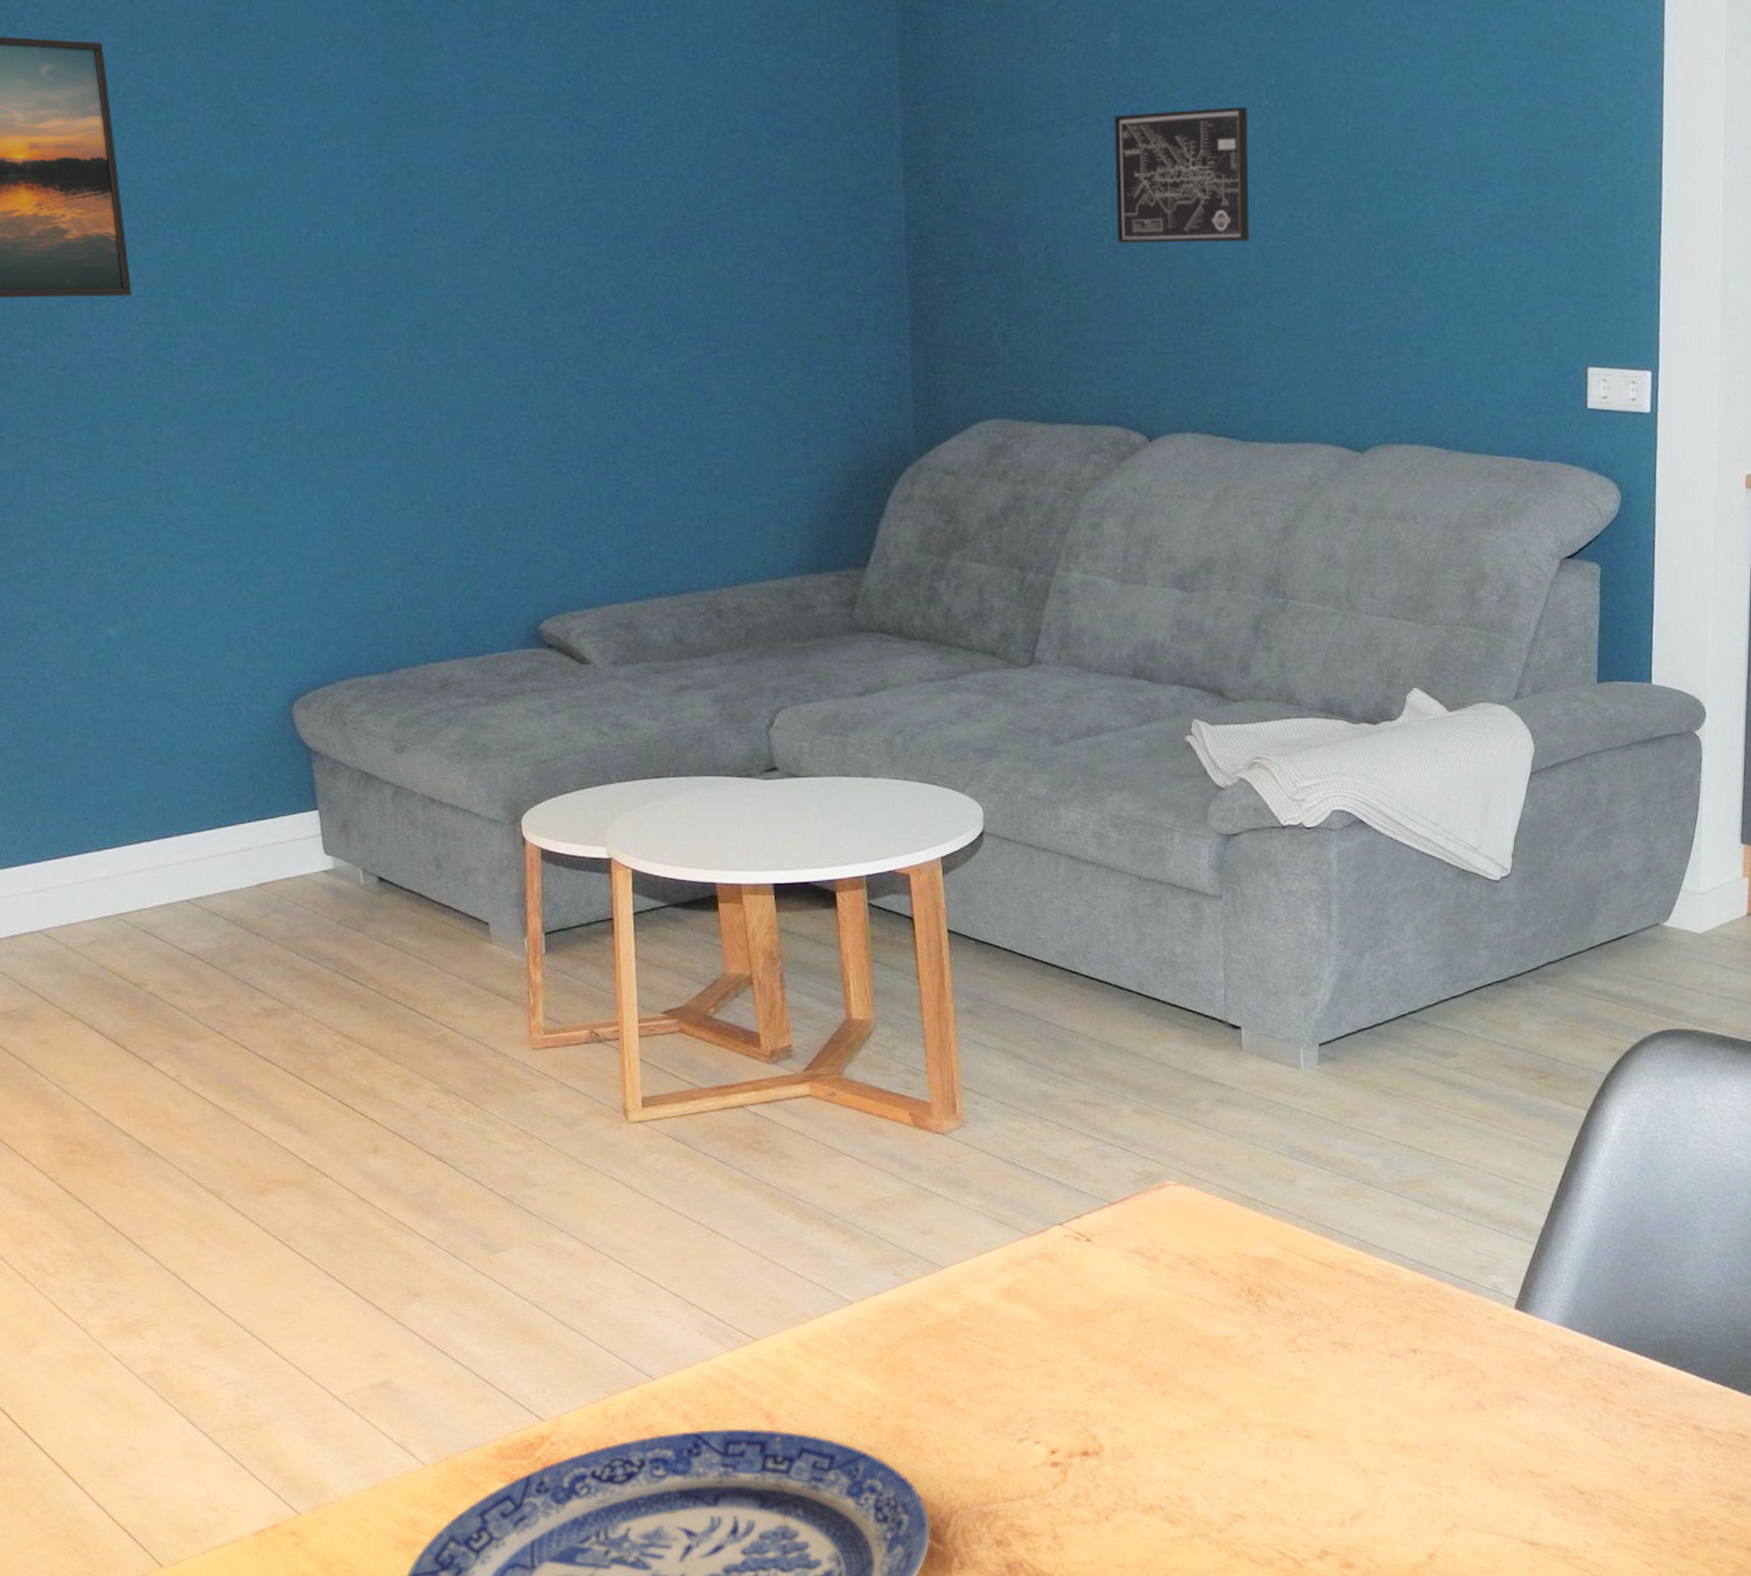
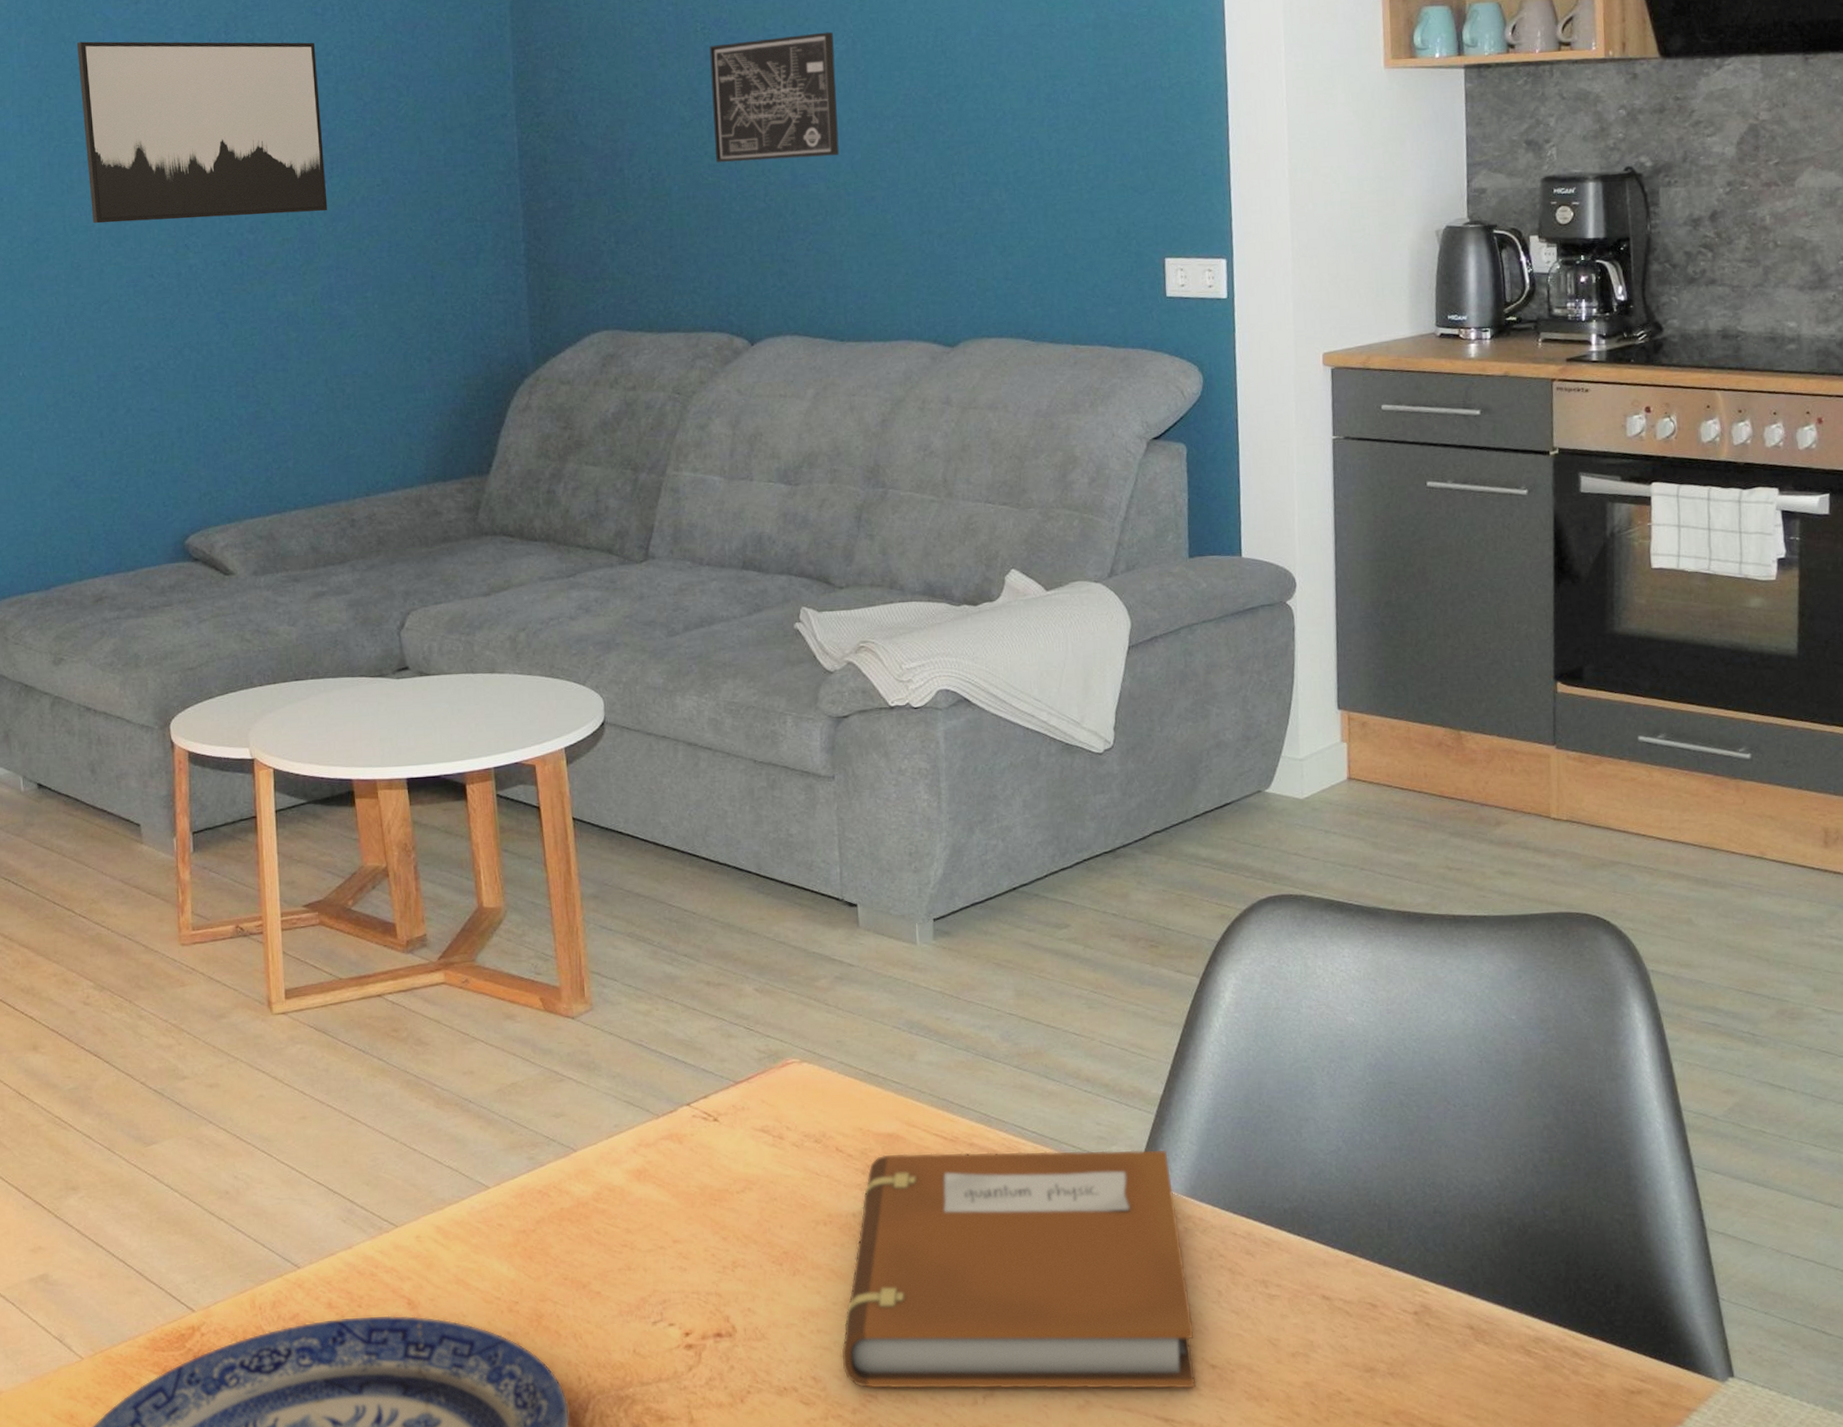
wall art: none [421,76,697,279] -> present [76,41,328,224]
notebook: none [1210,1278,1564,1514] -> present [842,1150,1196,1389]

